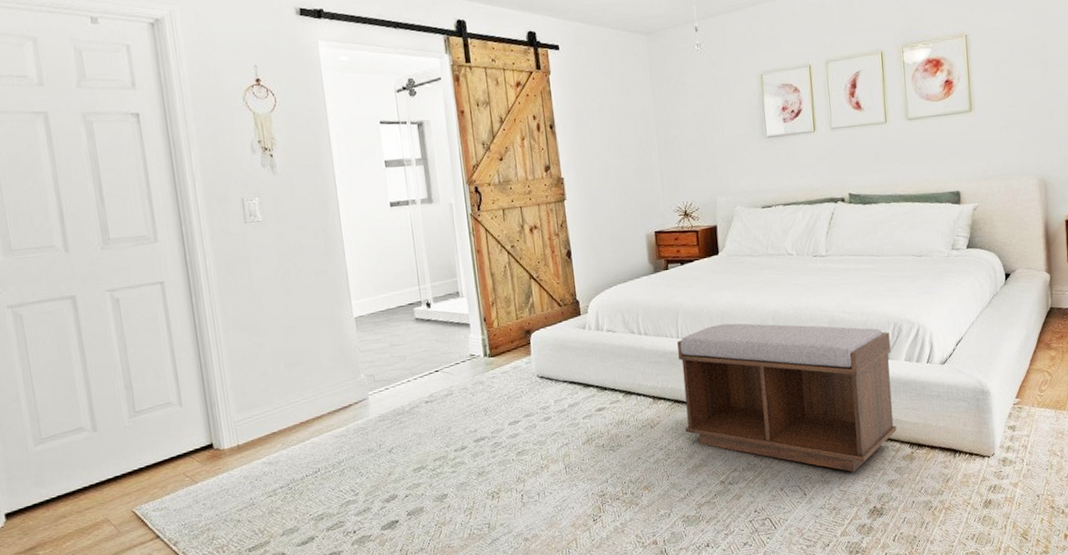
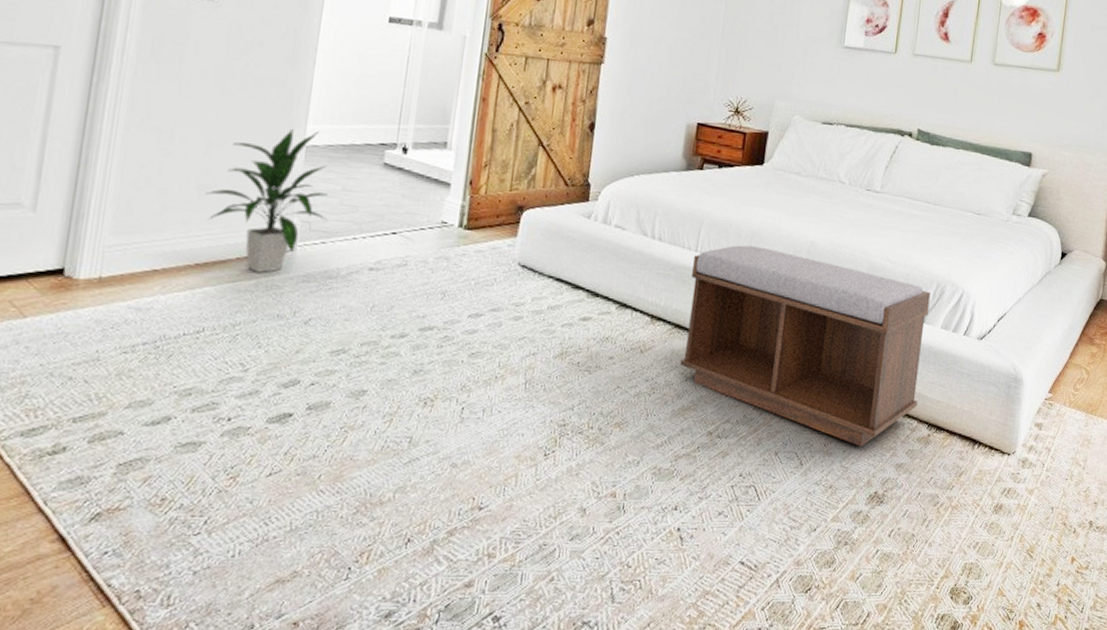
indoor plant: none [293,304,384,421] -> present [205,128,328,273]

